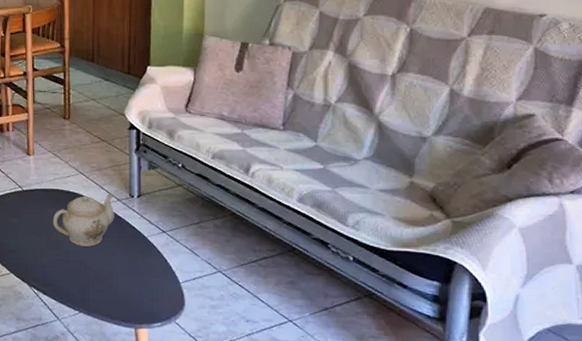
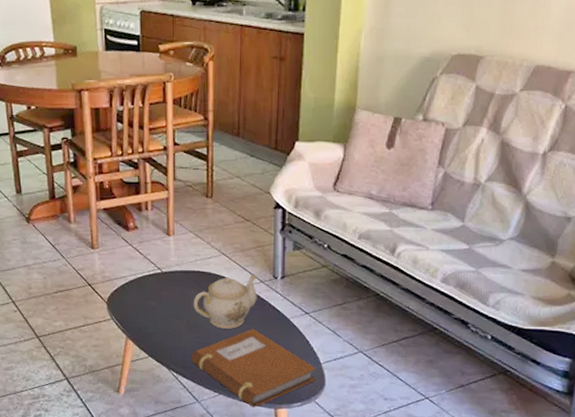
notebook: none [51,246,176,327] -> present [191,328,317,408]

